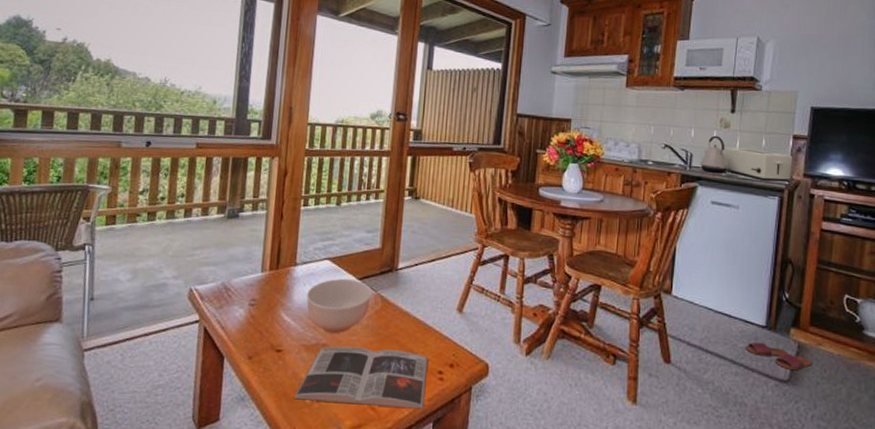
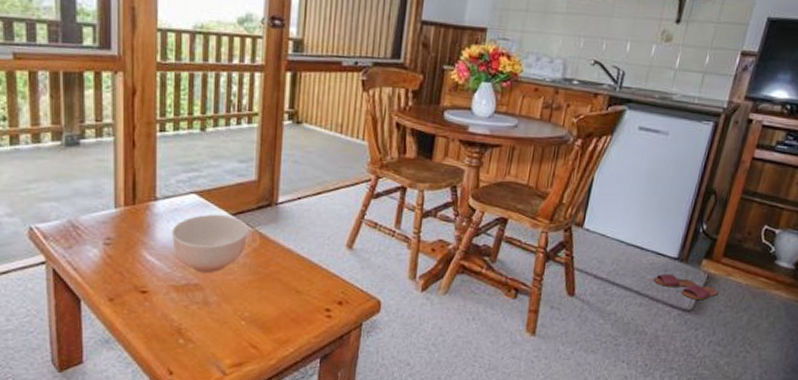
magazine: present [294,346,428,410] -> none [165,285,314,347]
kettle: present [700,135,729,173] -> none [632,50,664,95]
toaster: present [724,147,792,182] -> none [660,65,737,106]

